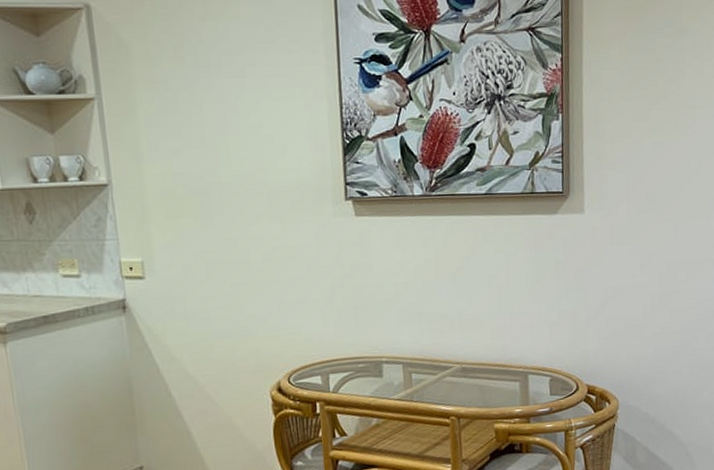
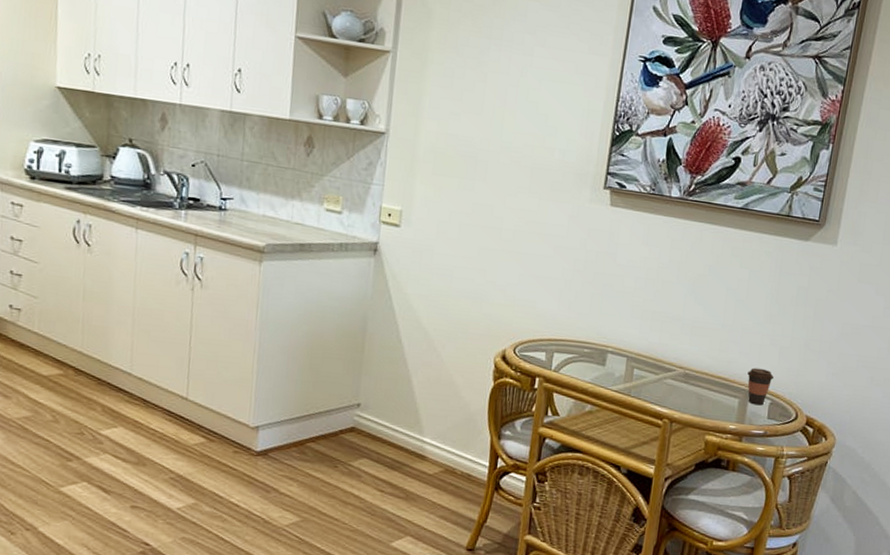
coffee cup: none [523,347,548,385] -> present [747,367,773,406]

